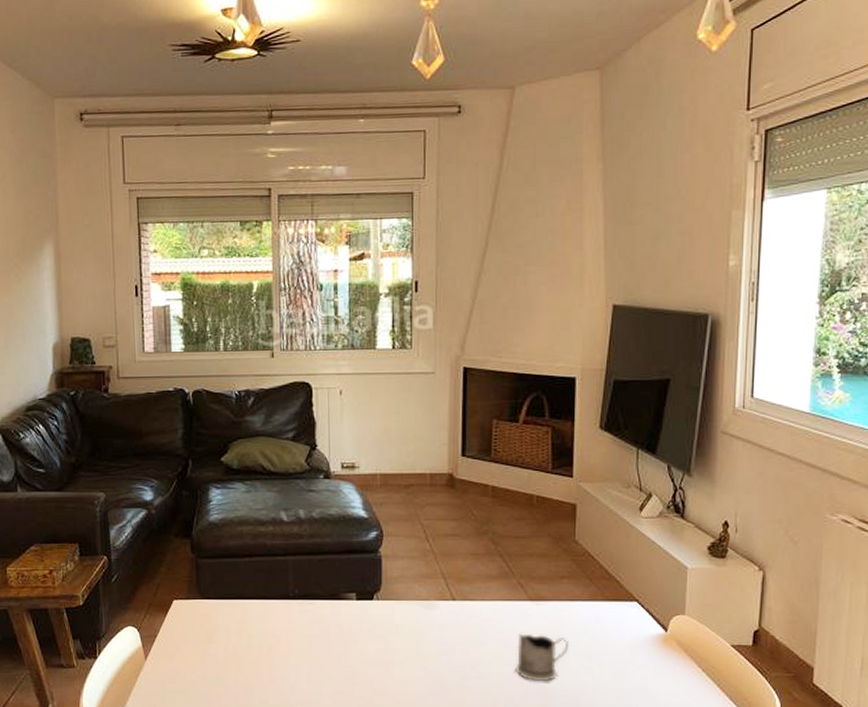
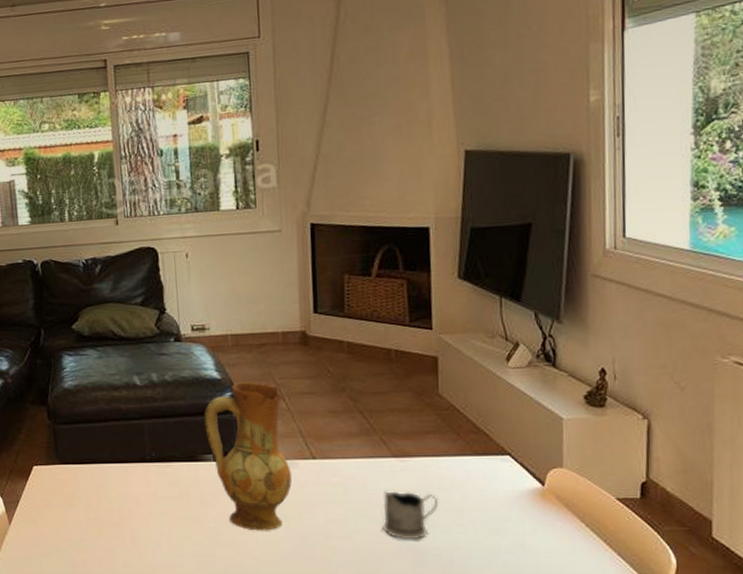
ceramic jug: none [349,522,432,671] -> present [204,382,292,531]

